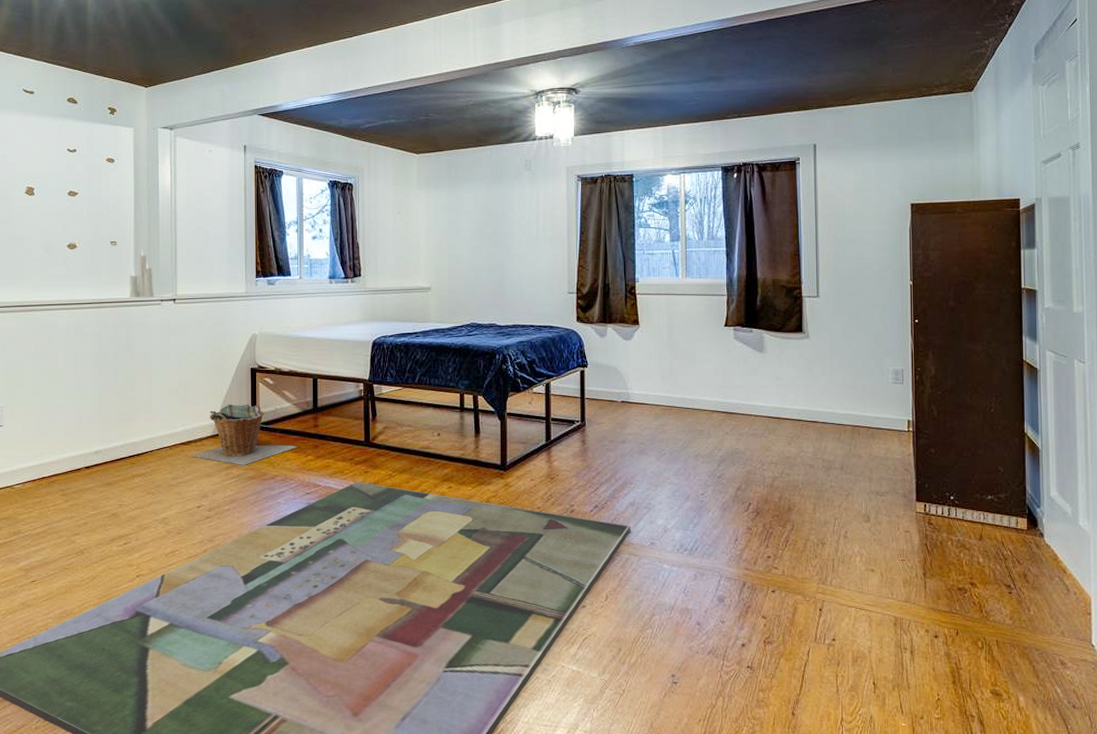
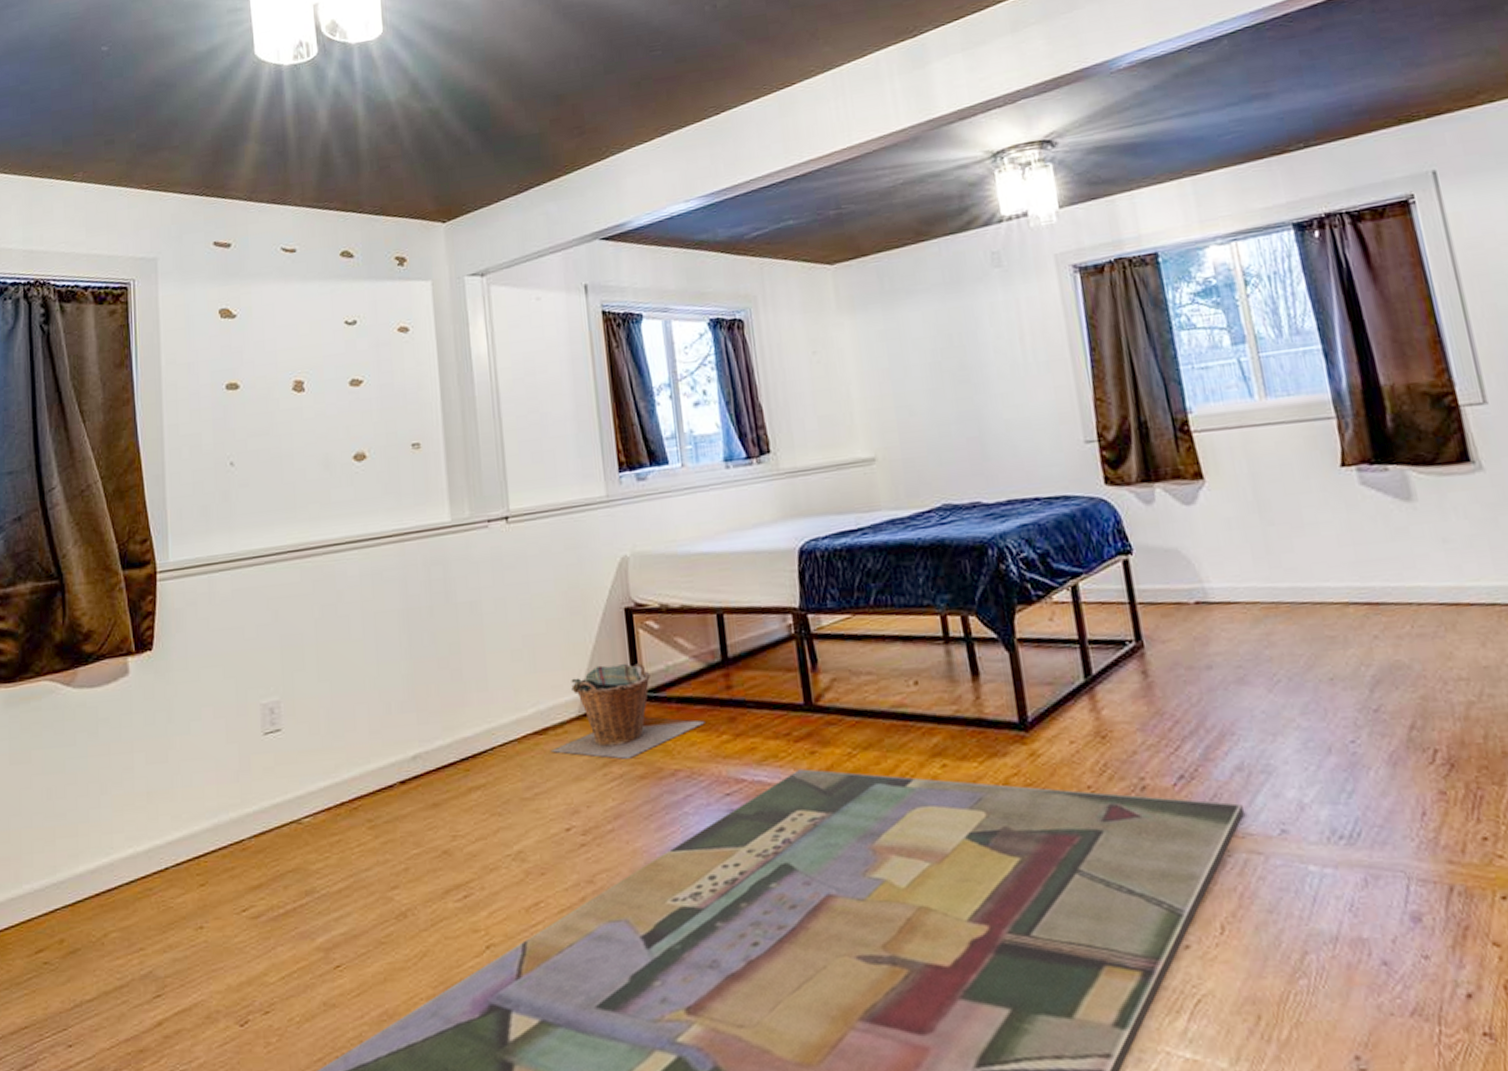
candle: present [128,249,154,297] -> none [441,450,478,522]

